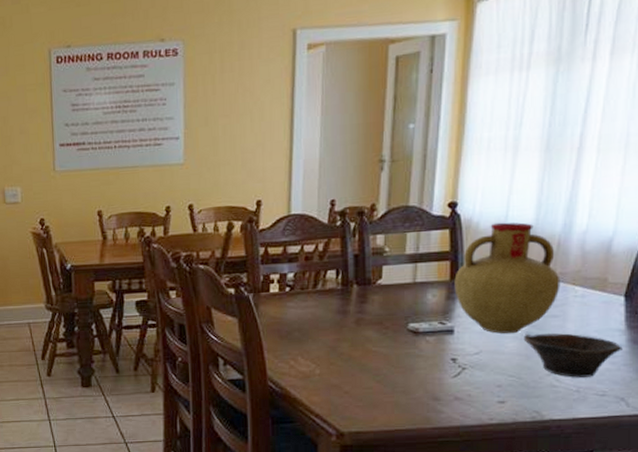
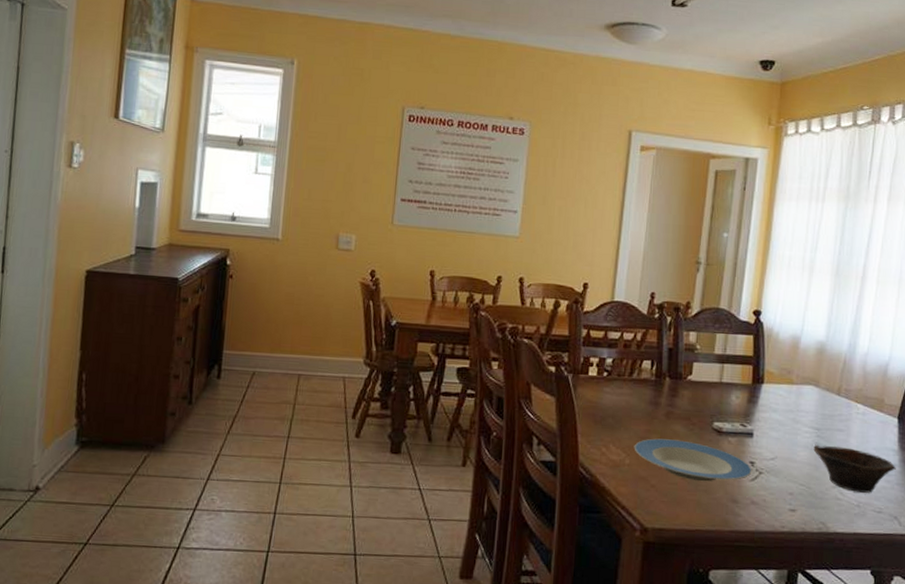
plate: none [323,345,454,384] -> present [634,438,752,482]
vase: present [454,222,561,334] -> none [755,335,846,443]

